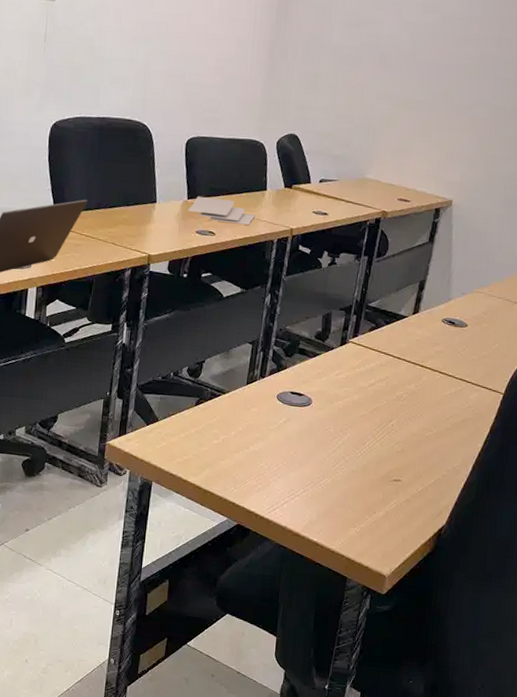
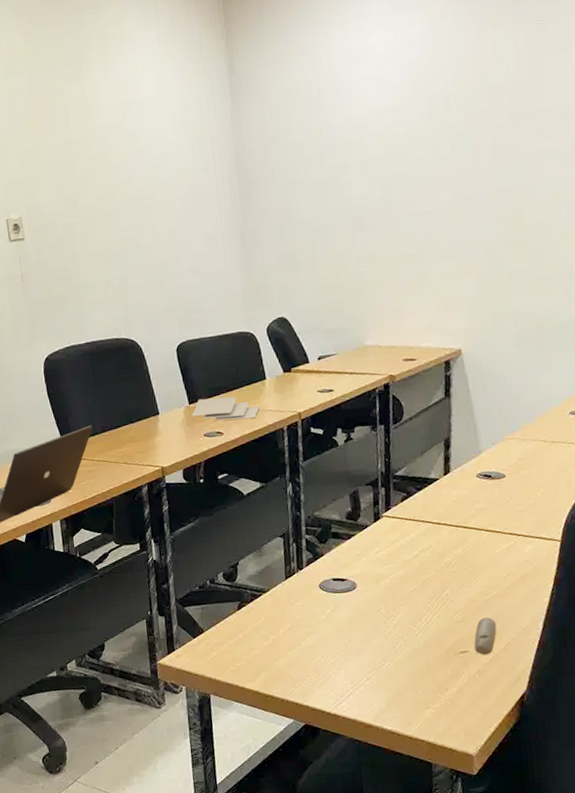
computer mouse: none [407,452,431,487] -> present [474,617,497,655]

